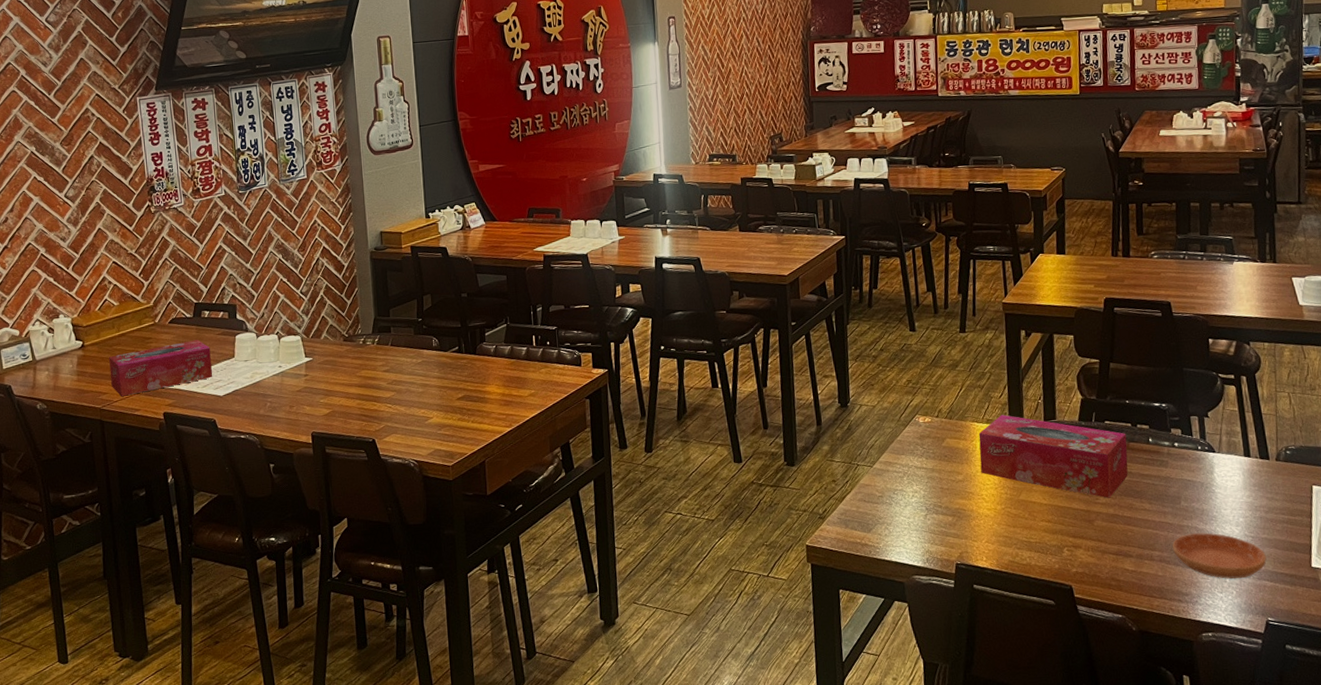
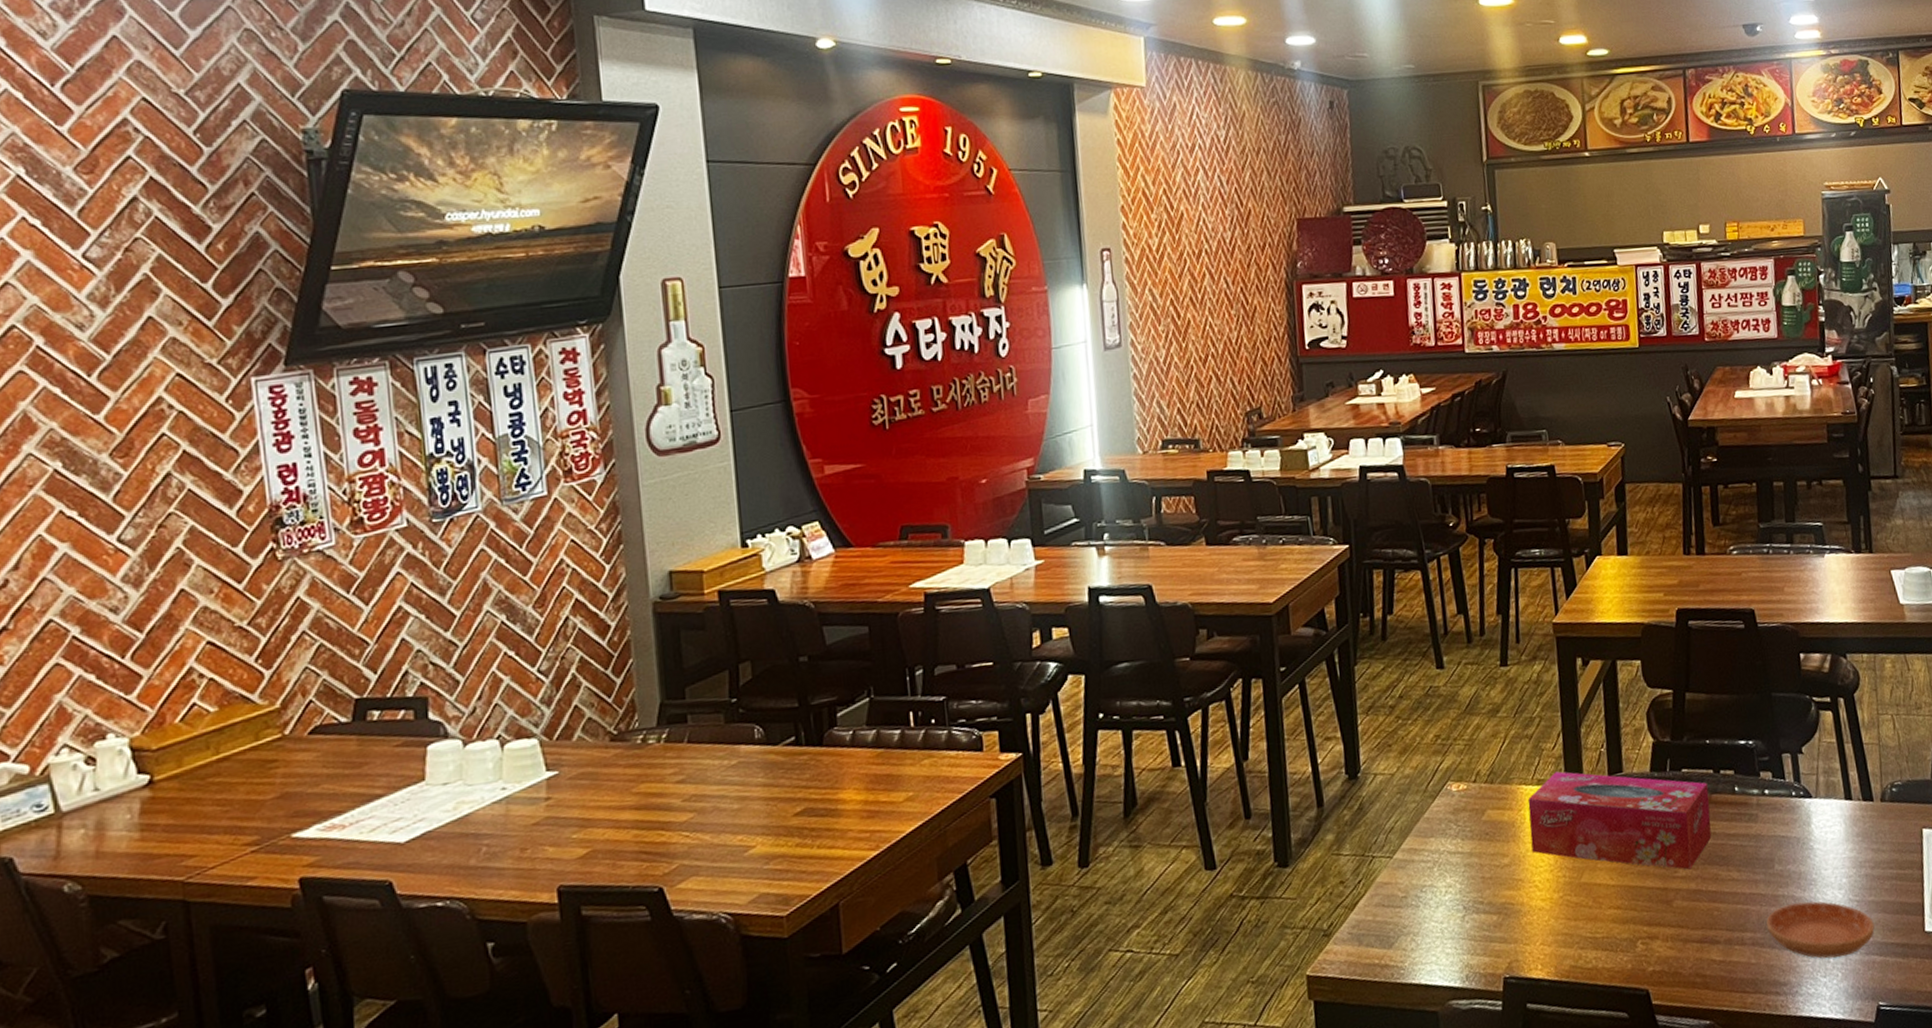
tissue box: present [109,340,213,396] -> none [199,757,388,859]

